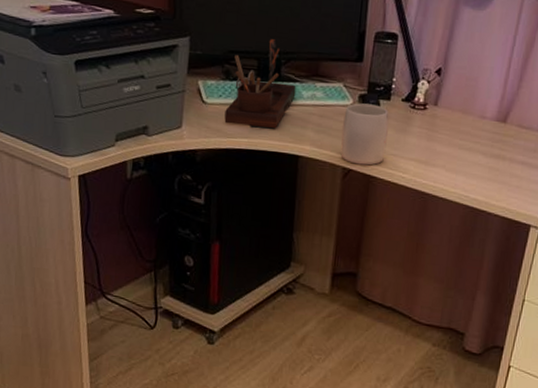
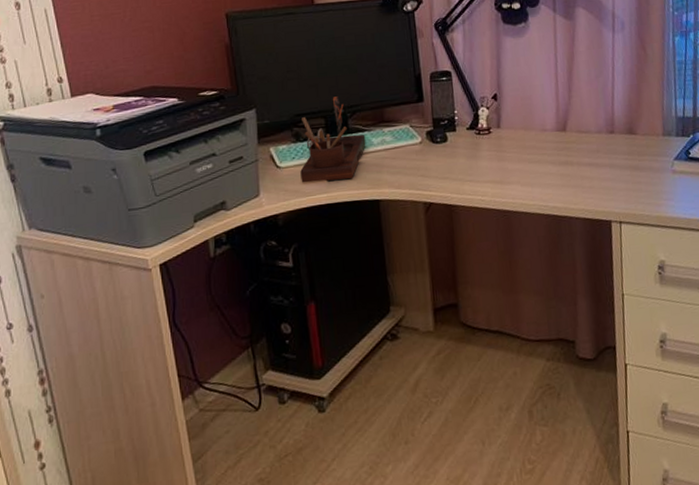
mug: present [340,103,389,166] -> none [415,137,461,197]

